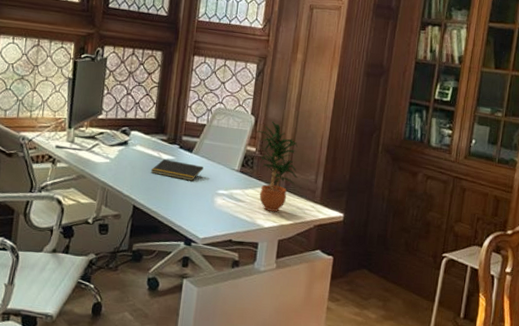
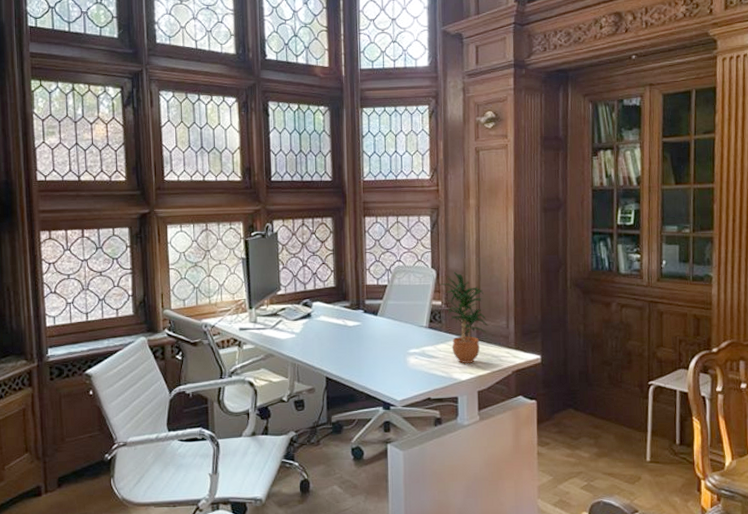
notepad: present [150,159,204,181] -> none [338,326,391,345]

